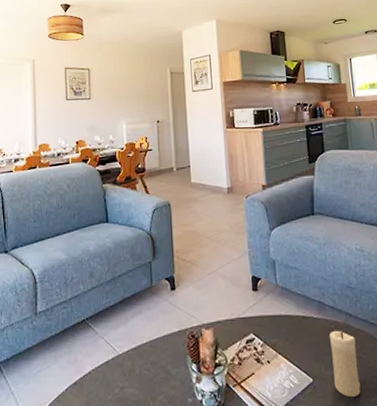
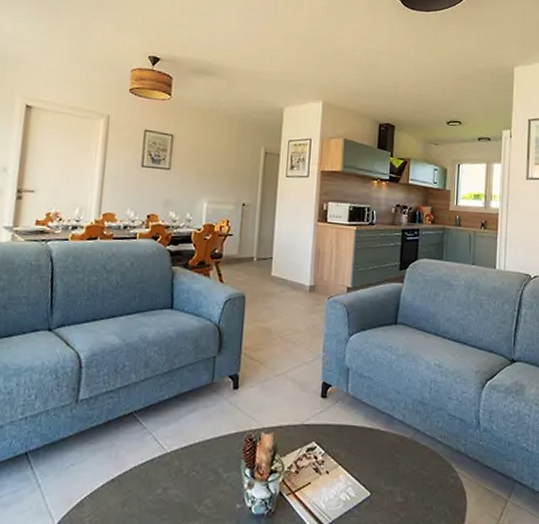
candle: present [328,330,361,398] -> none [391,445,419,515]

